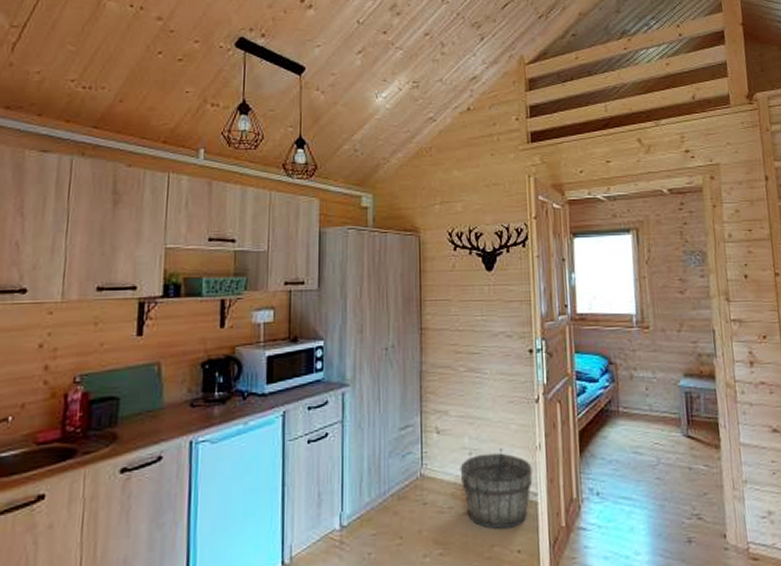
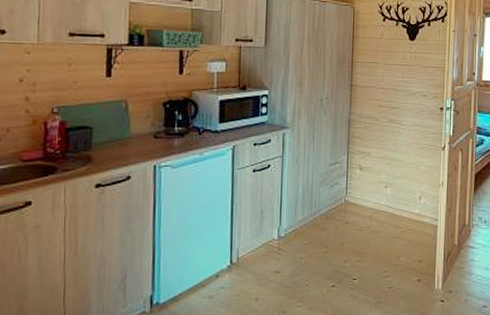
wooden bucket: present [460,448,533,529] -> none [377,183,435,244]

